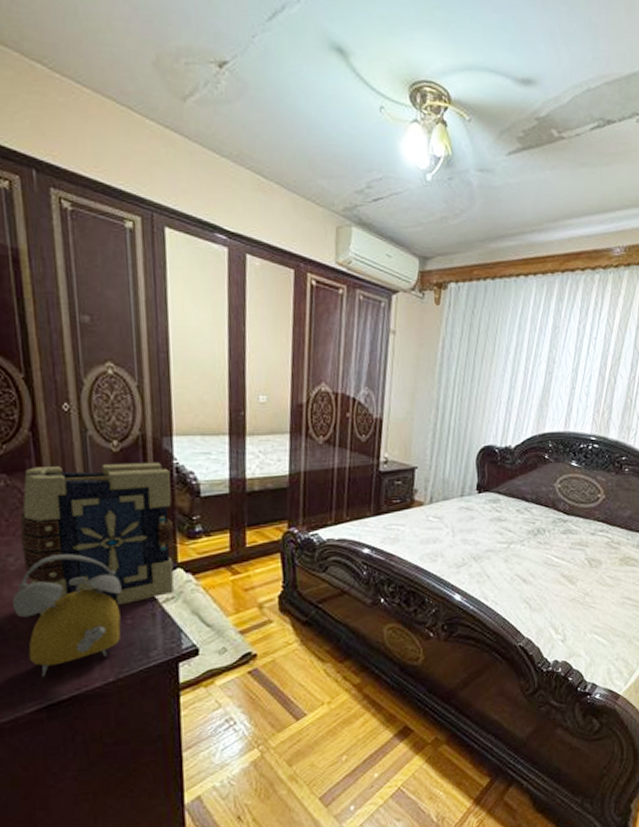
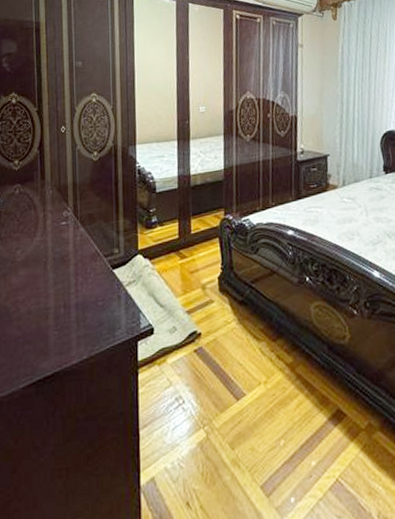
alarm clock: present [13,554,122,678] -> none [18,245,96,355]
book: present [20,462,174,616] -> none [27,166,135,300]

